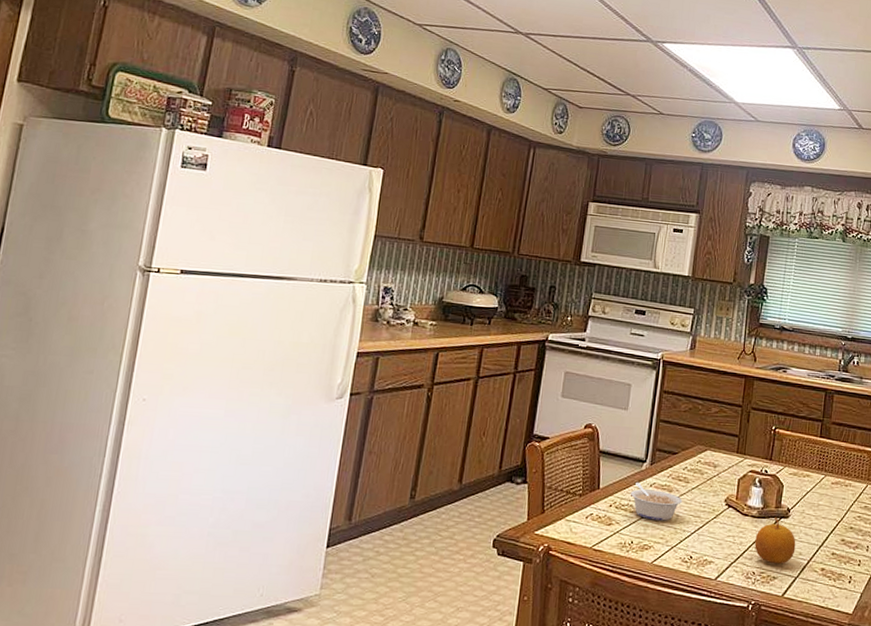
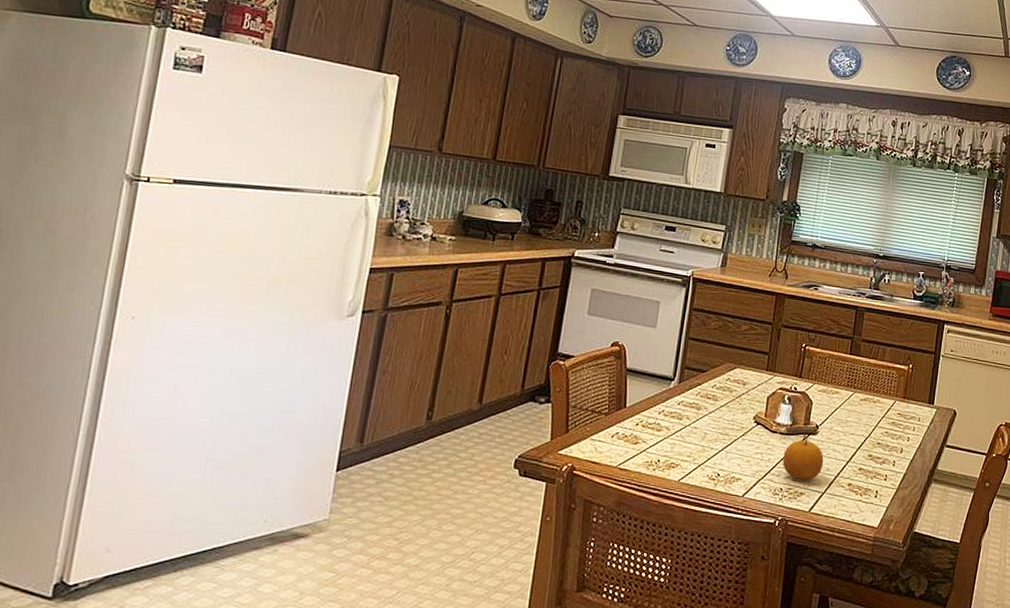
legume: present [630,483,683,521] -> none [657,401,711,439]

